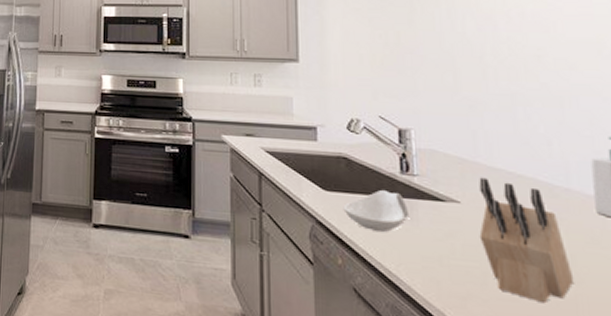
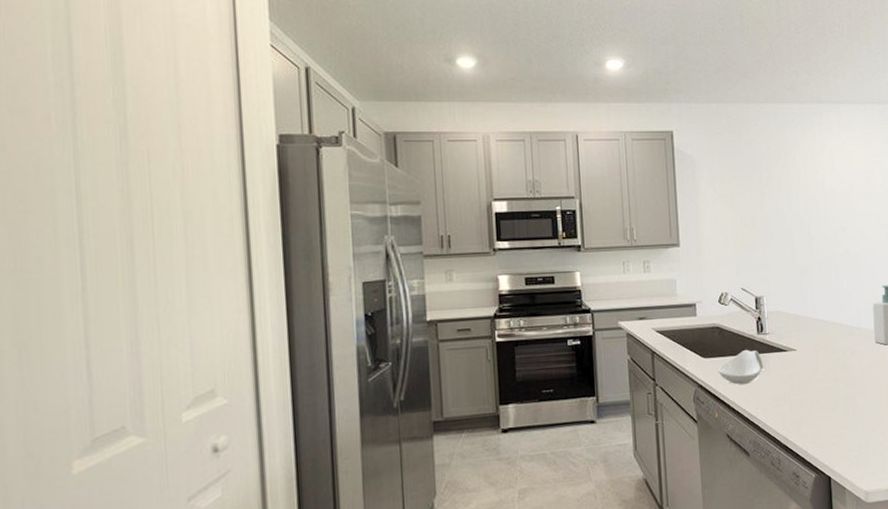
knife block: present [479,177,574,304] -> none [808,328,863,415]

